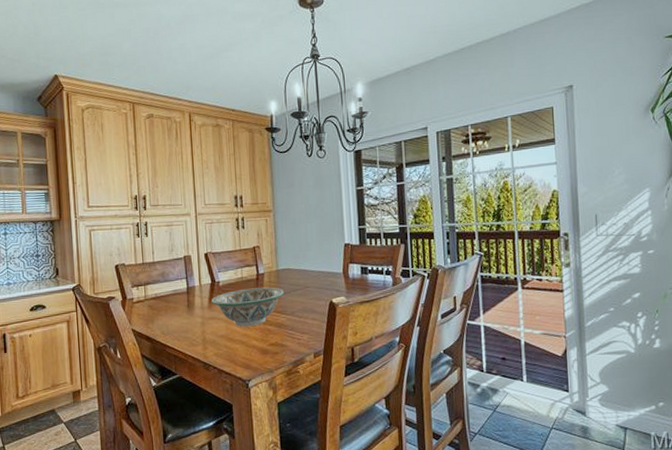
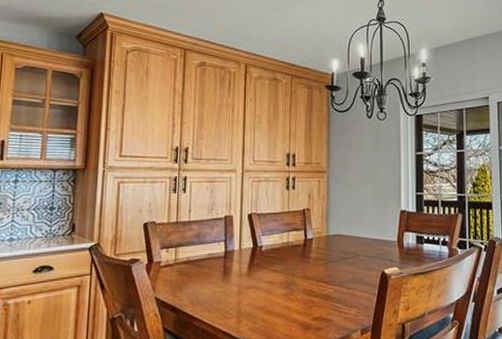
decorative bowl: present [212,287,284,327] -> none [252,254,333,298]

